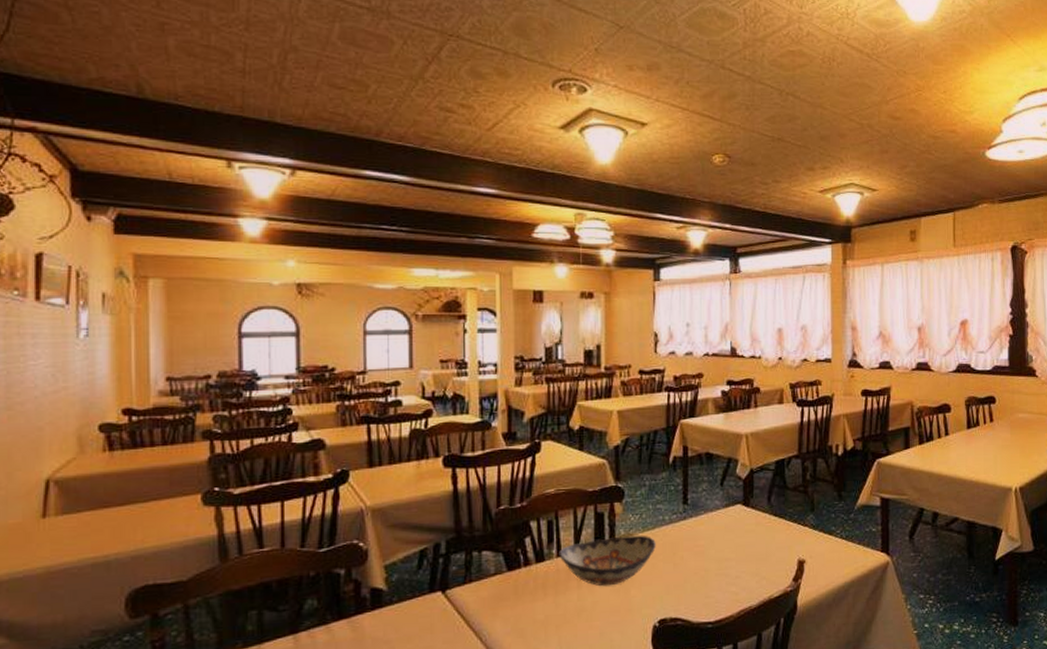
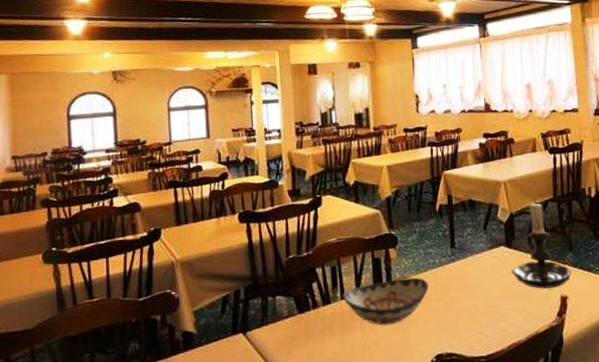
candle holder: none [746,454,811,552] -> present [511,198,572,289]

